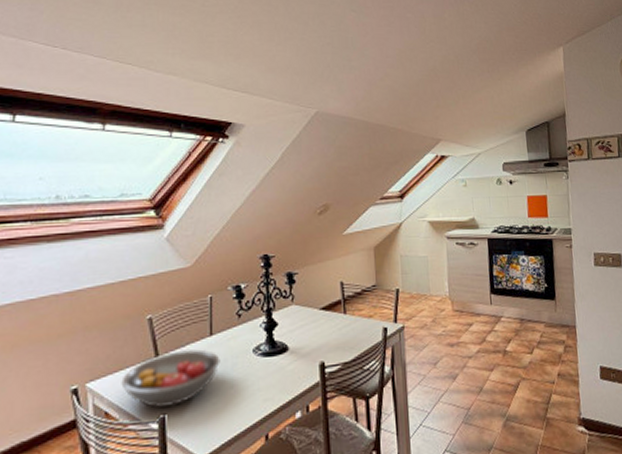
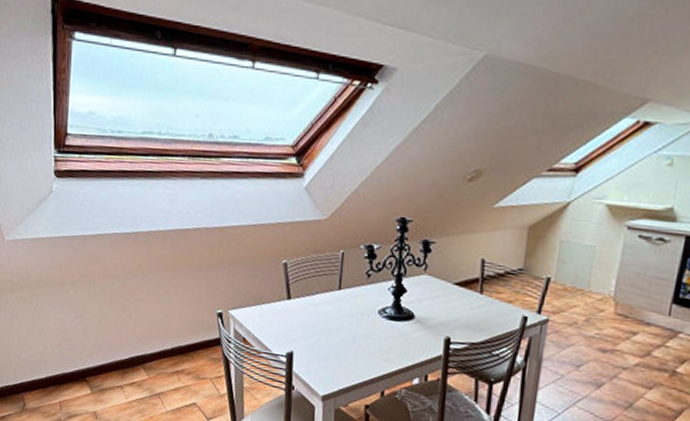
fruit bowl: present [121,349,220,408] -> none [257,298,346,346]

